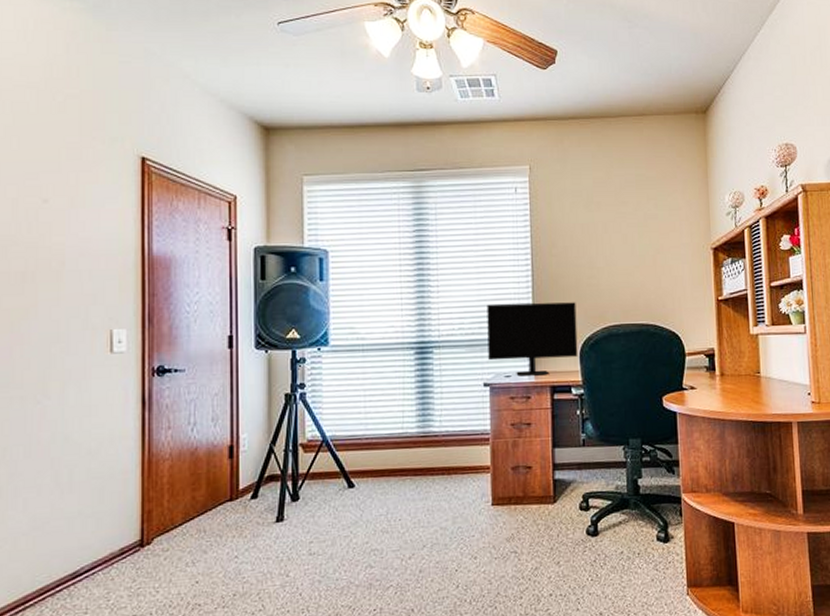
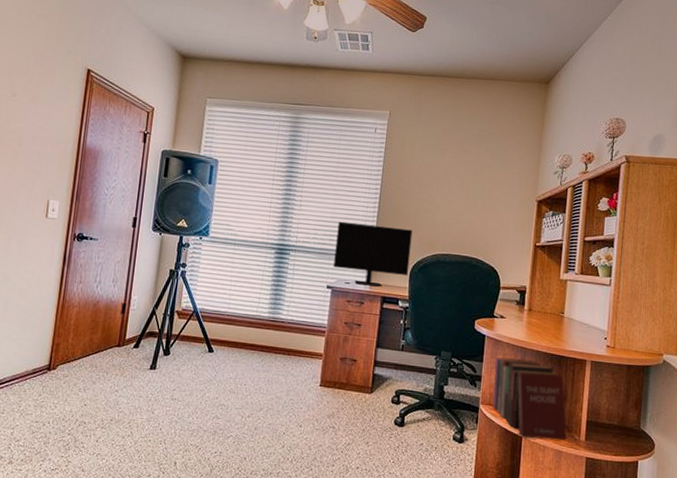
books: none [691,431,783,522] -> present [492,357,567,440]

